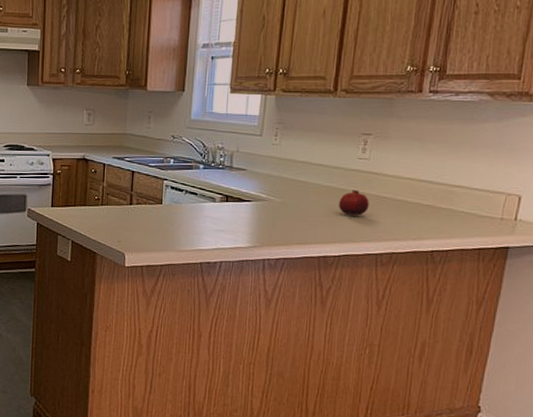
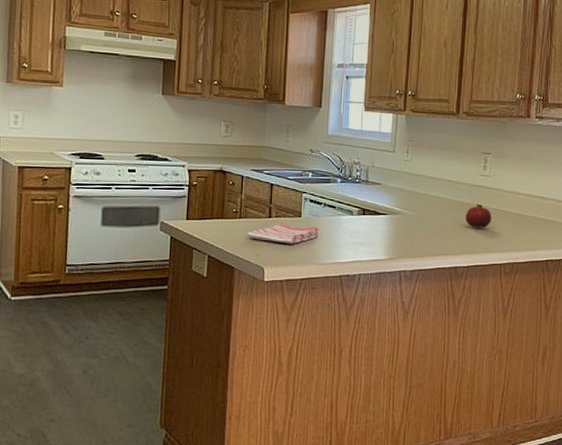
dish towel: none [109,211,180,231] -> present [248,224,319,244]

